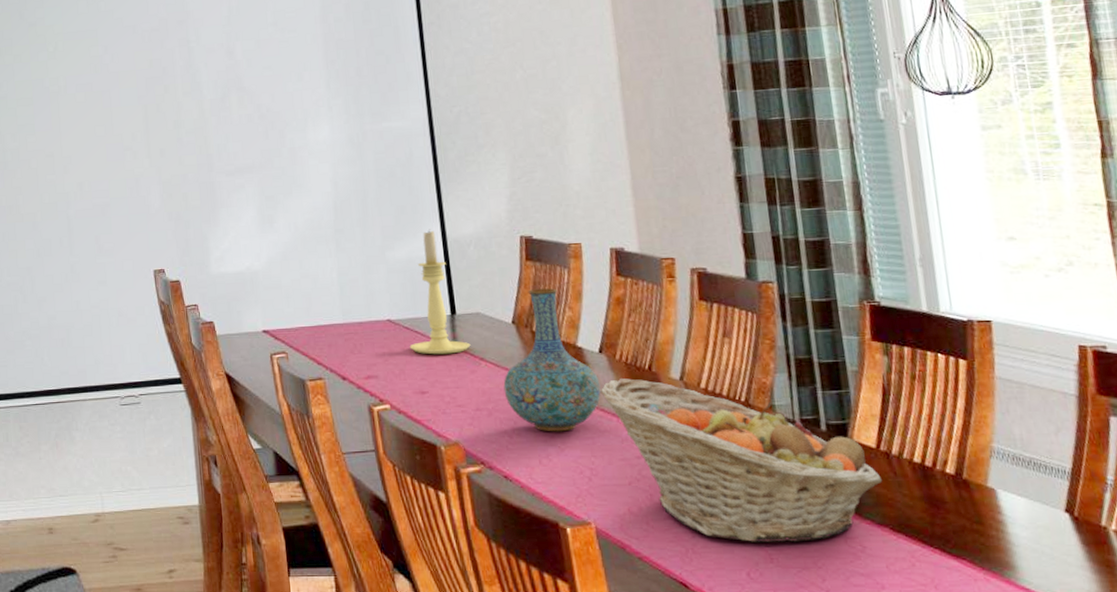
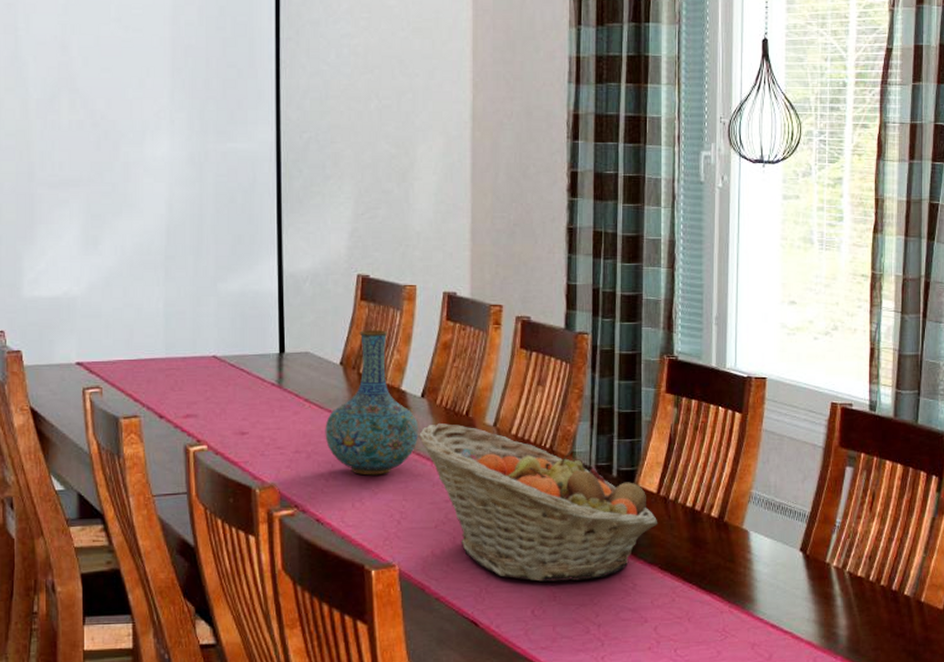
candle holder: present [409,229,471,355] -> none [233,261,296,394]

